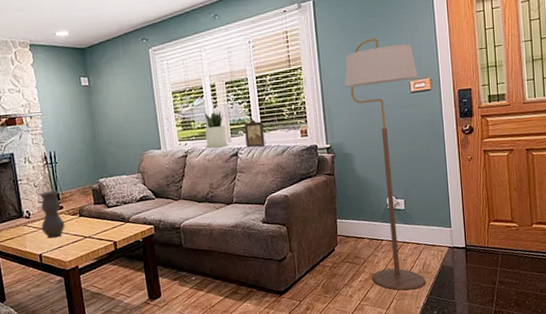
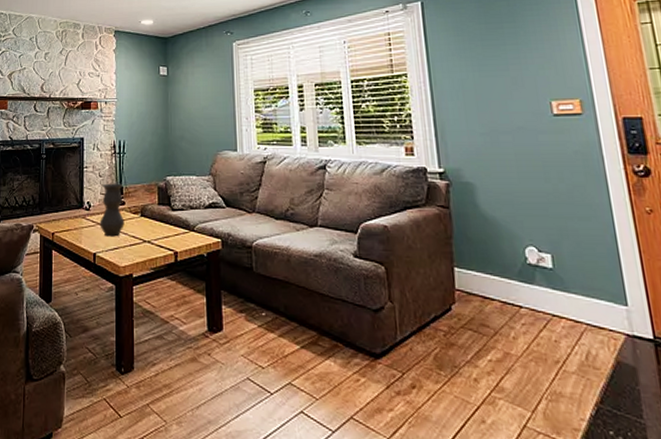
planter: present [204,110,230,149] -> none [287,114,316,157]
photo frame: present [244,119,267,148] -> none [335,129,362,163]
floor lamp: present [345,37,426,291] -> none [462,46,593,390]

